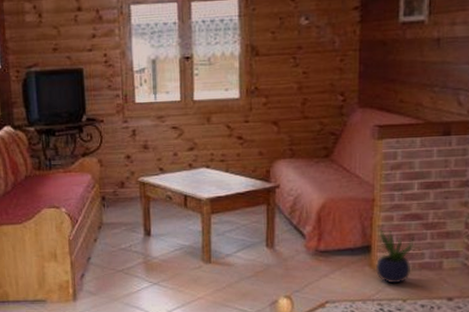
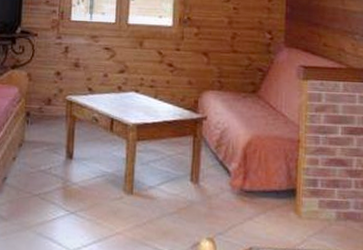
potted plant: present [375,228,417,284] -> none [300,171,342,234]

